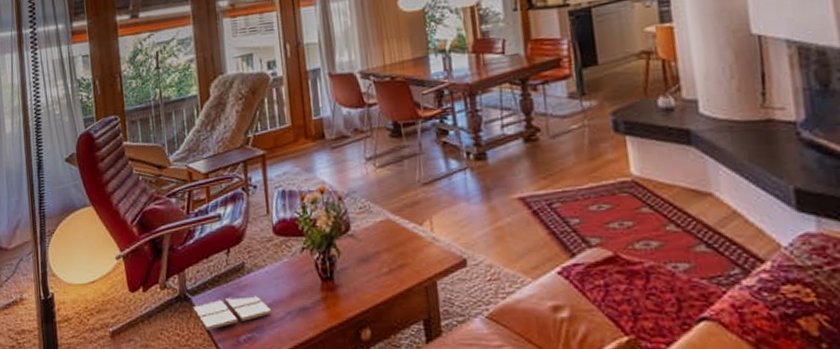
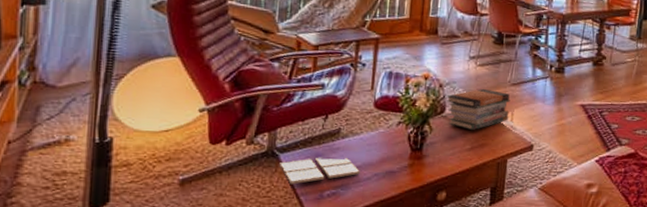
book stack: none [348,195,428,248] -> present [446,89,511,130]

